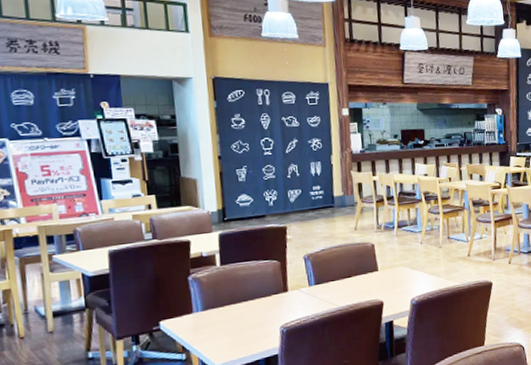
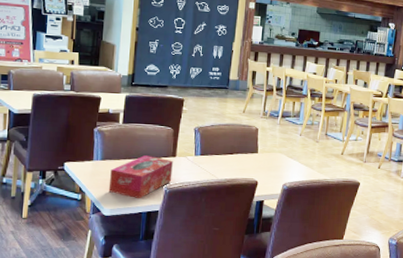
tissue box: none [215,295,288,346] -> present [108,155,173,199]

